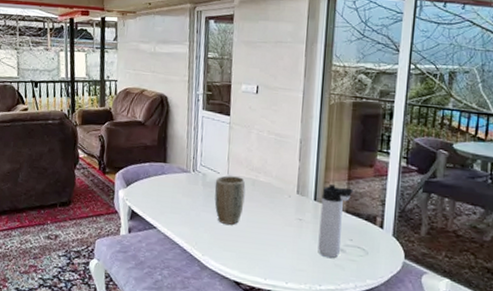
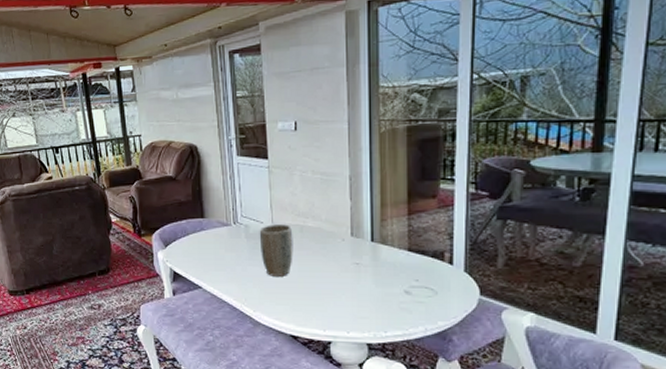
thermos bottle: present [318,185,353,258] -> none [379,222,415,301]

